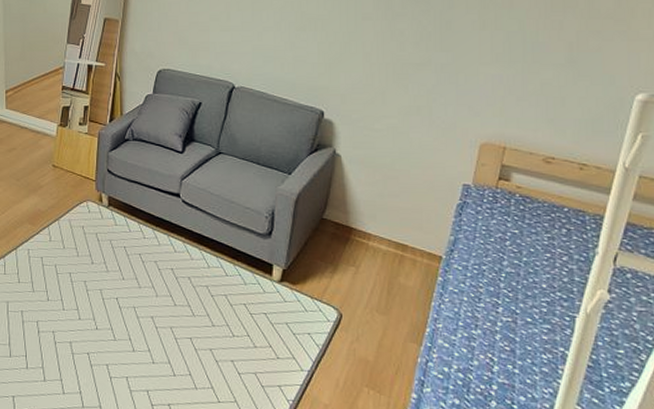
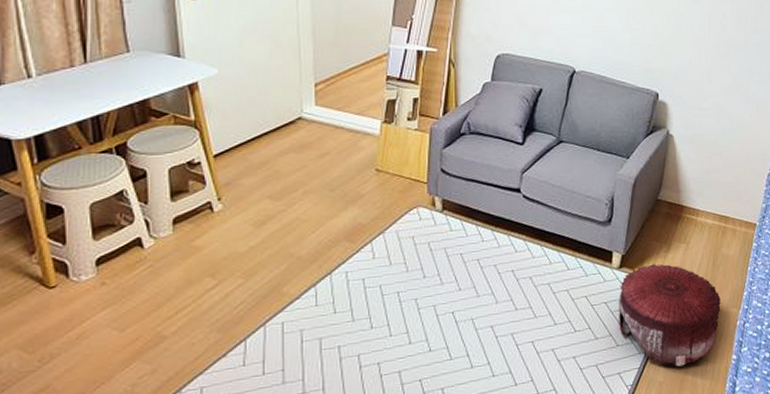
pouf: none [279,283,397,393] -> present [619,264,721,367]

